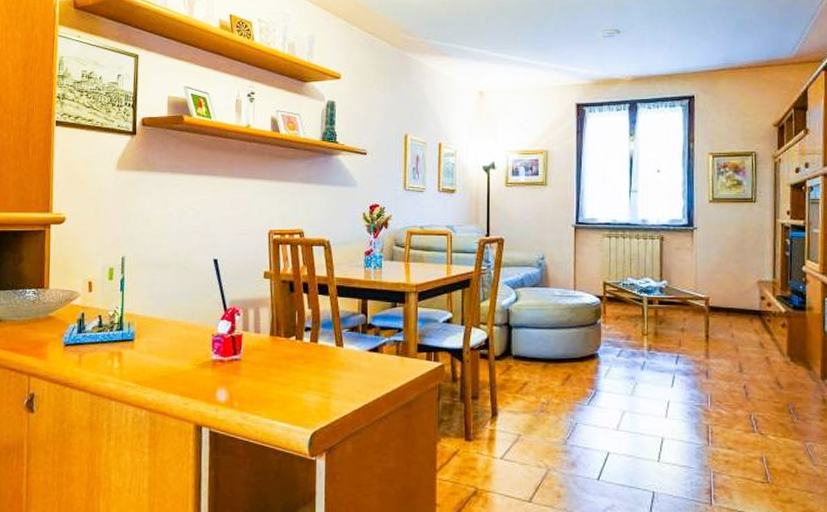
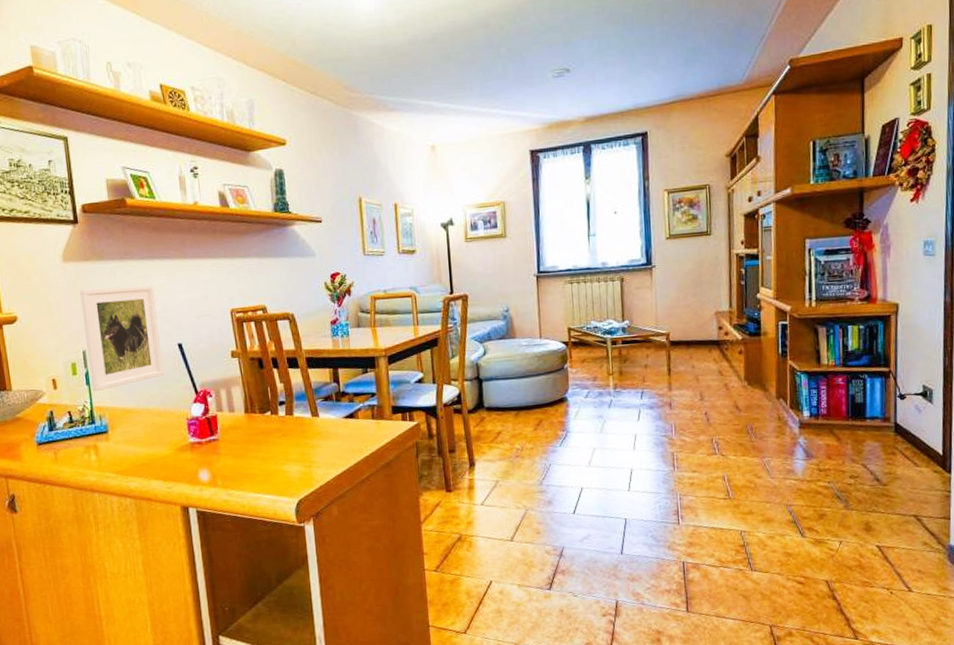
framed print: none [125,197,198,299] -> present [79,285,164,392]

